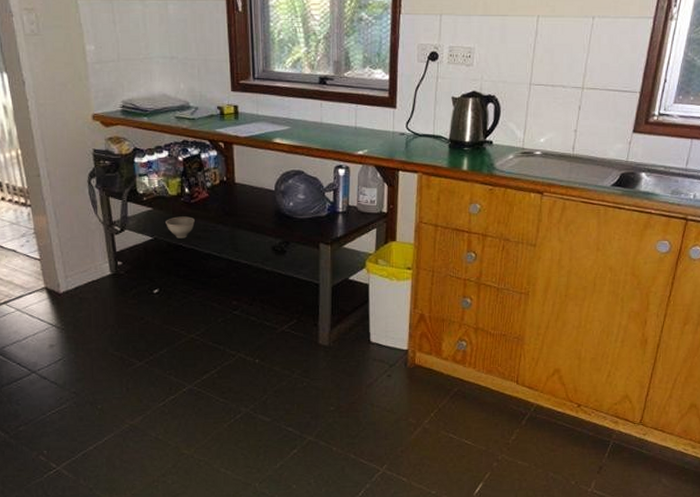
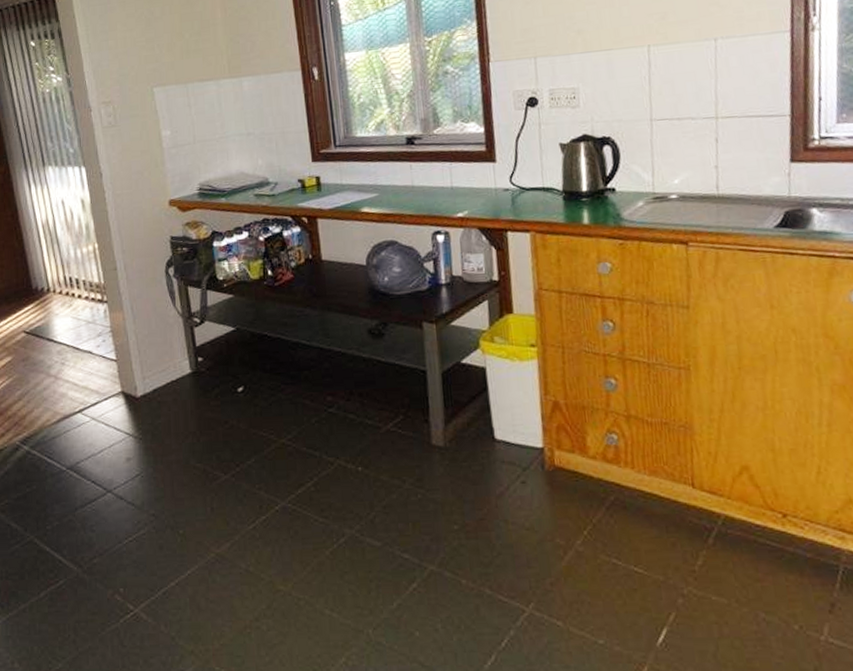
bowl: present [165,216,195,238] -> none [248,301,280,327]

